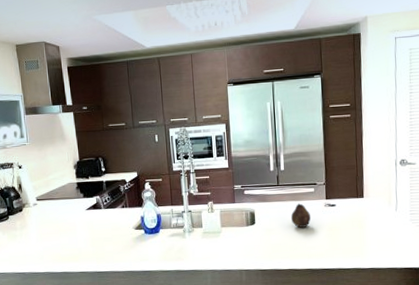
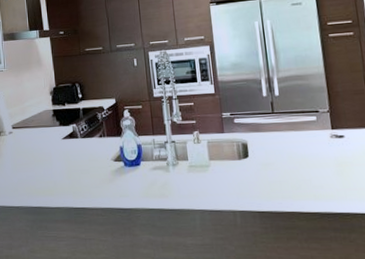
fruit: present [290,203,311,228] -> none [290,134,315,163]

